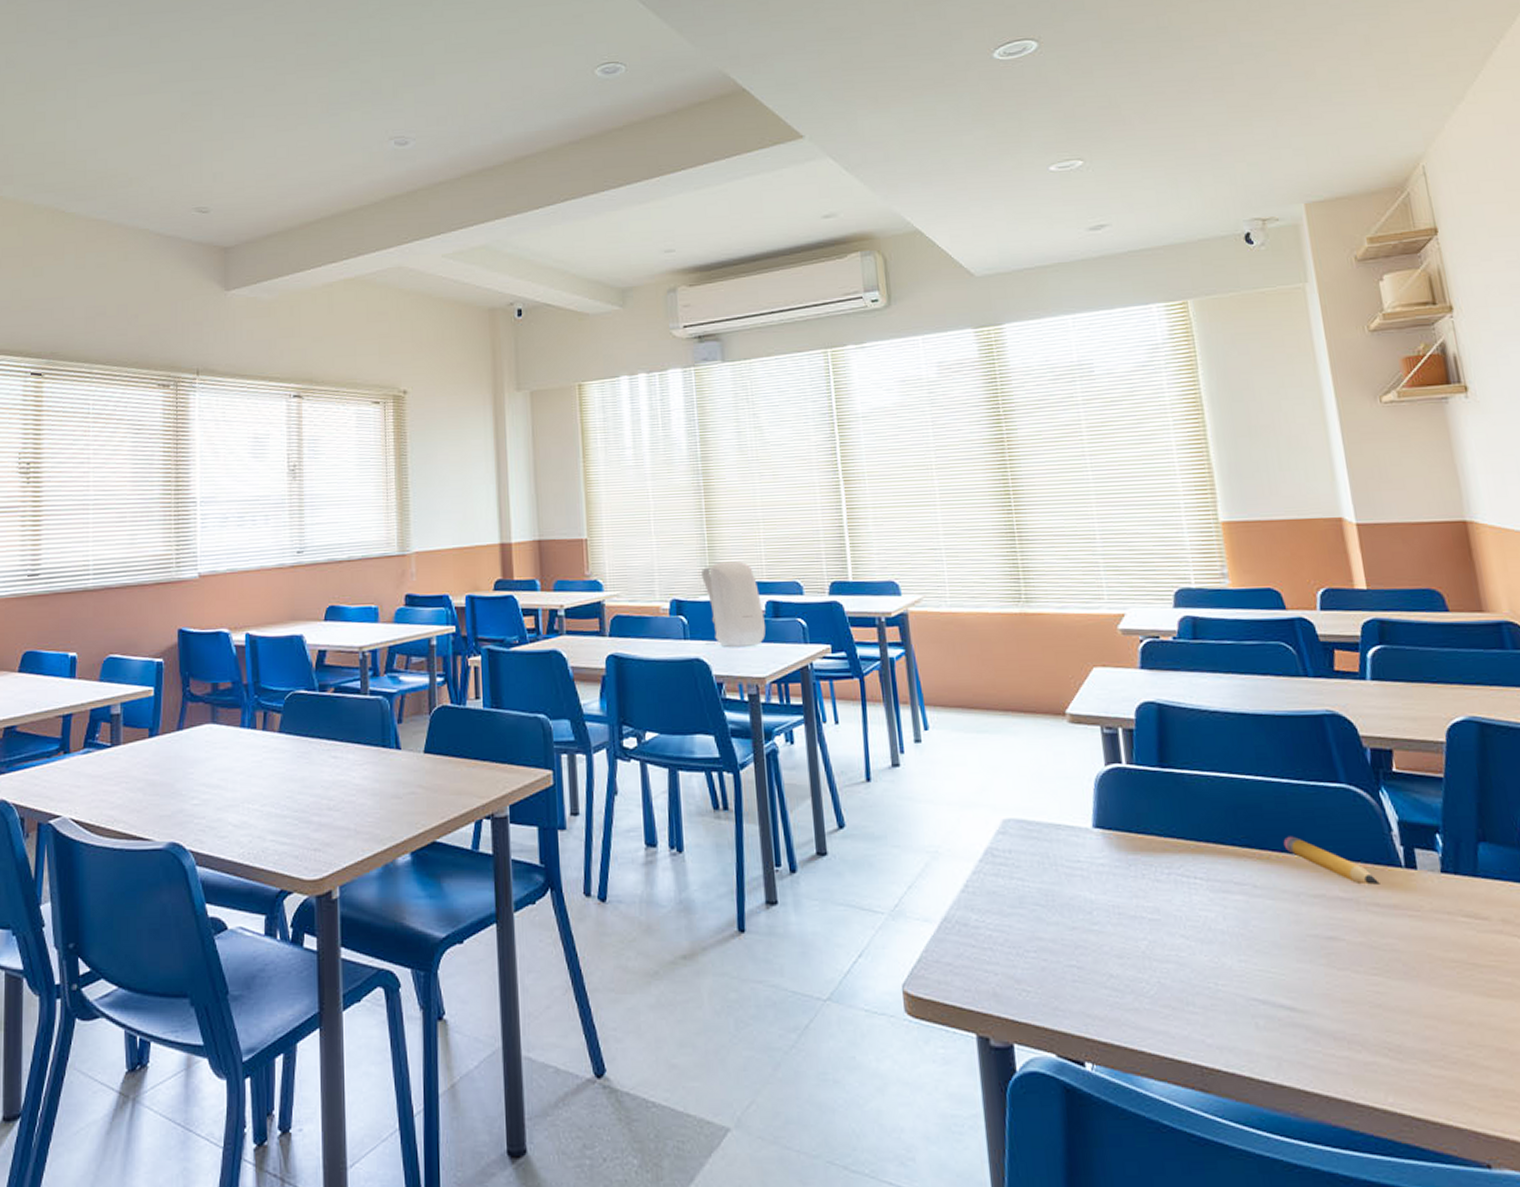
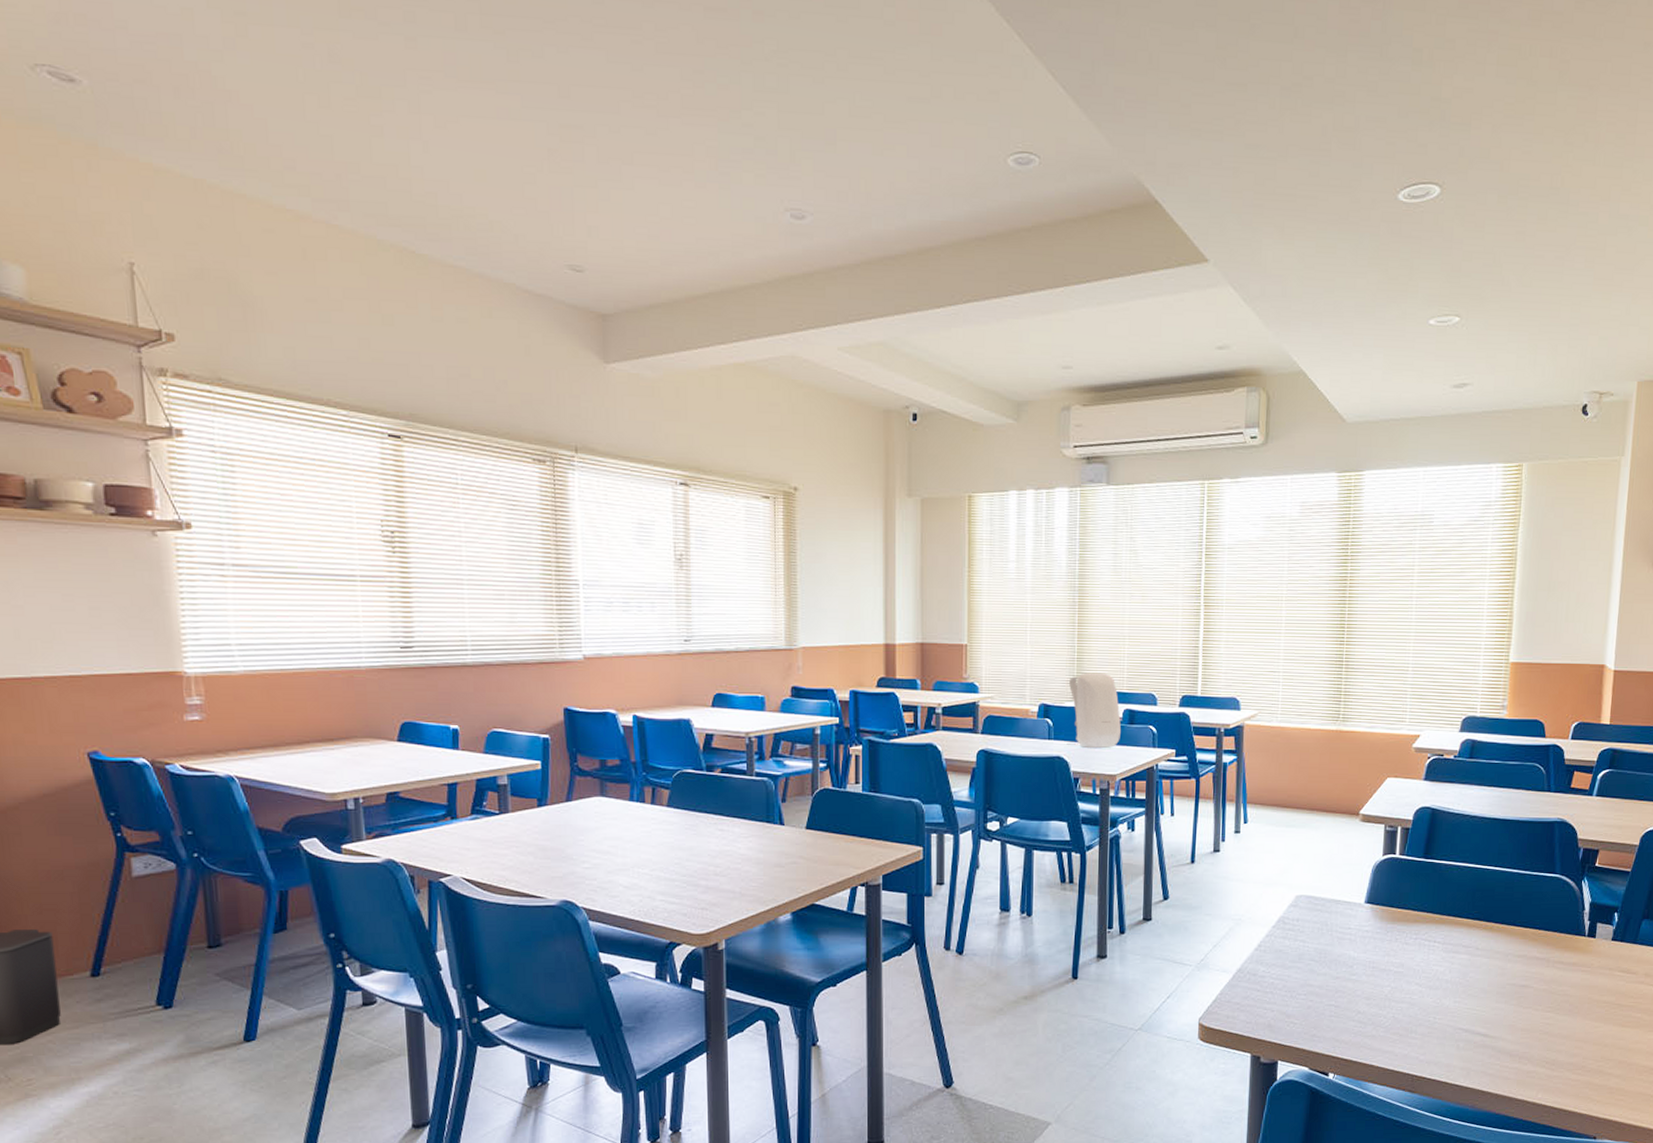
pencil: present [1283,836,1380,885] -> none [1504,912,1567,948]

